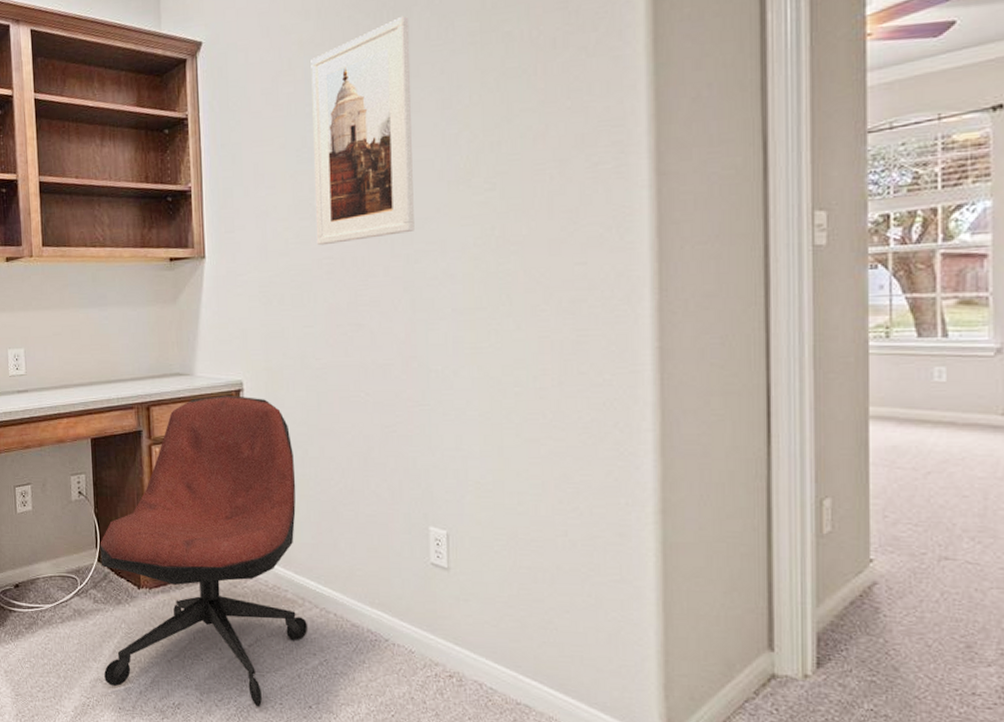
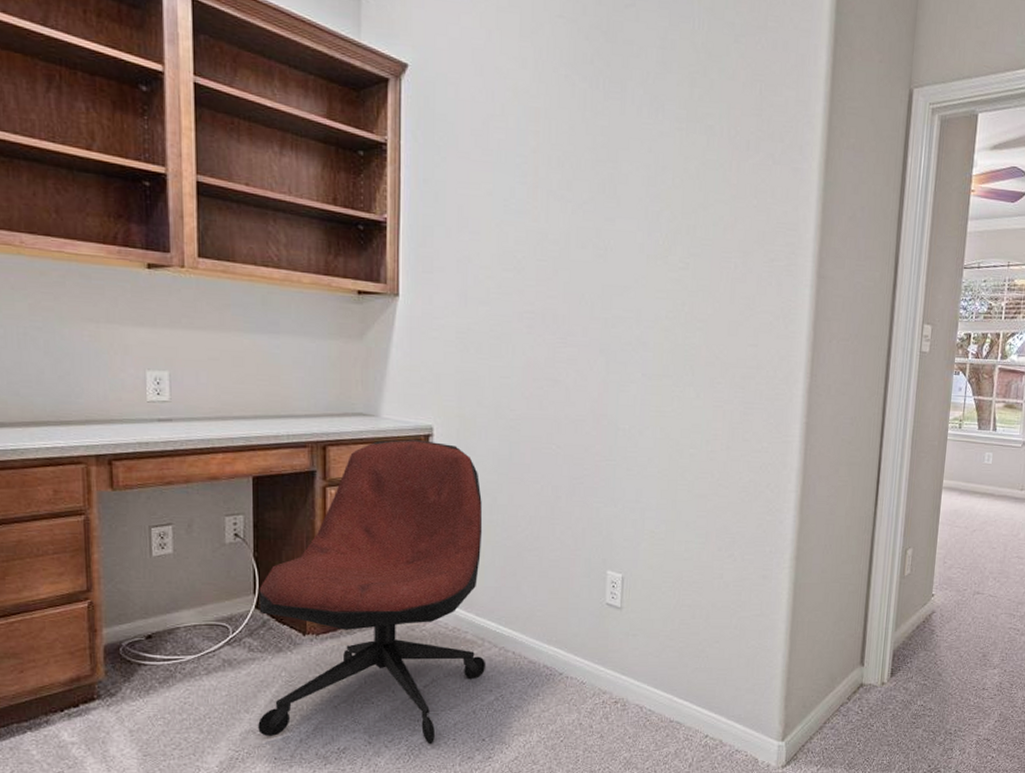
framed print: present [311,16,414,246] -> none [518,87,624,300]

